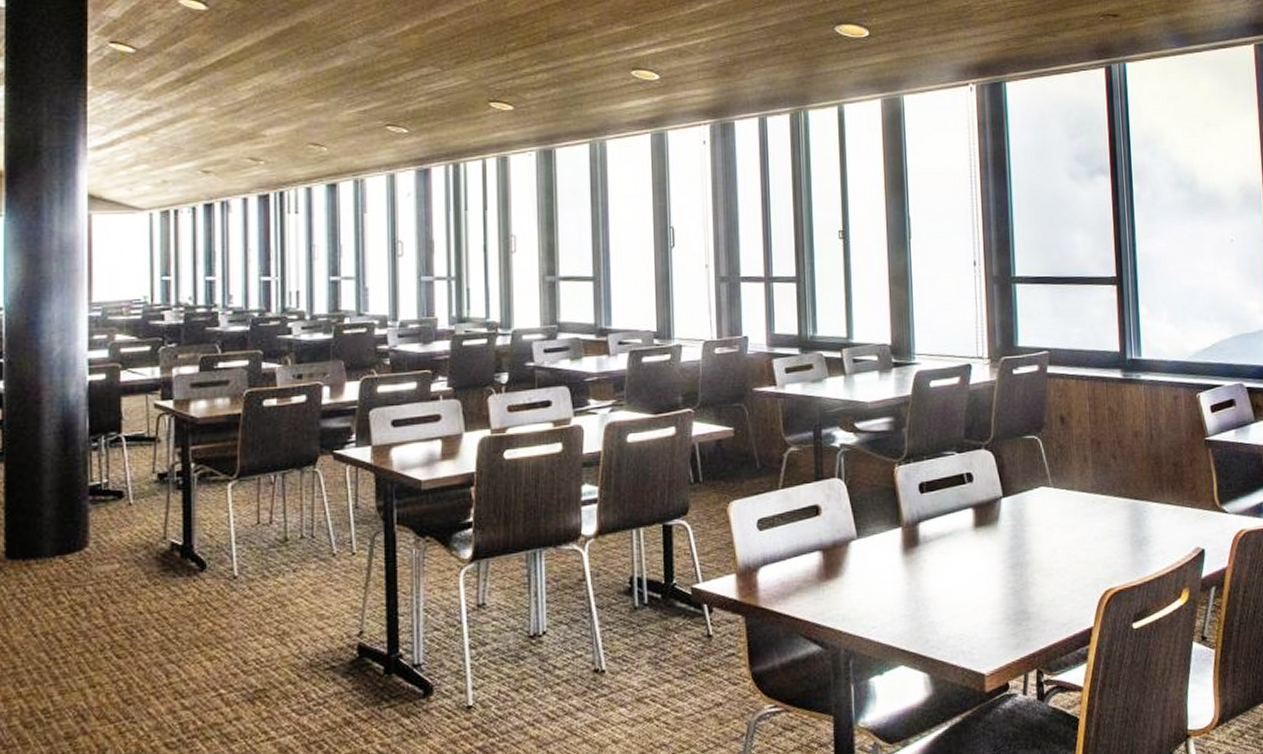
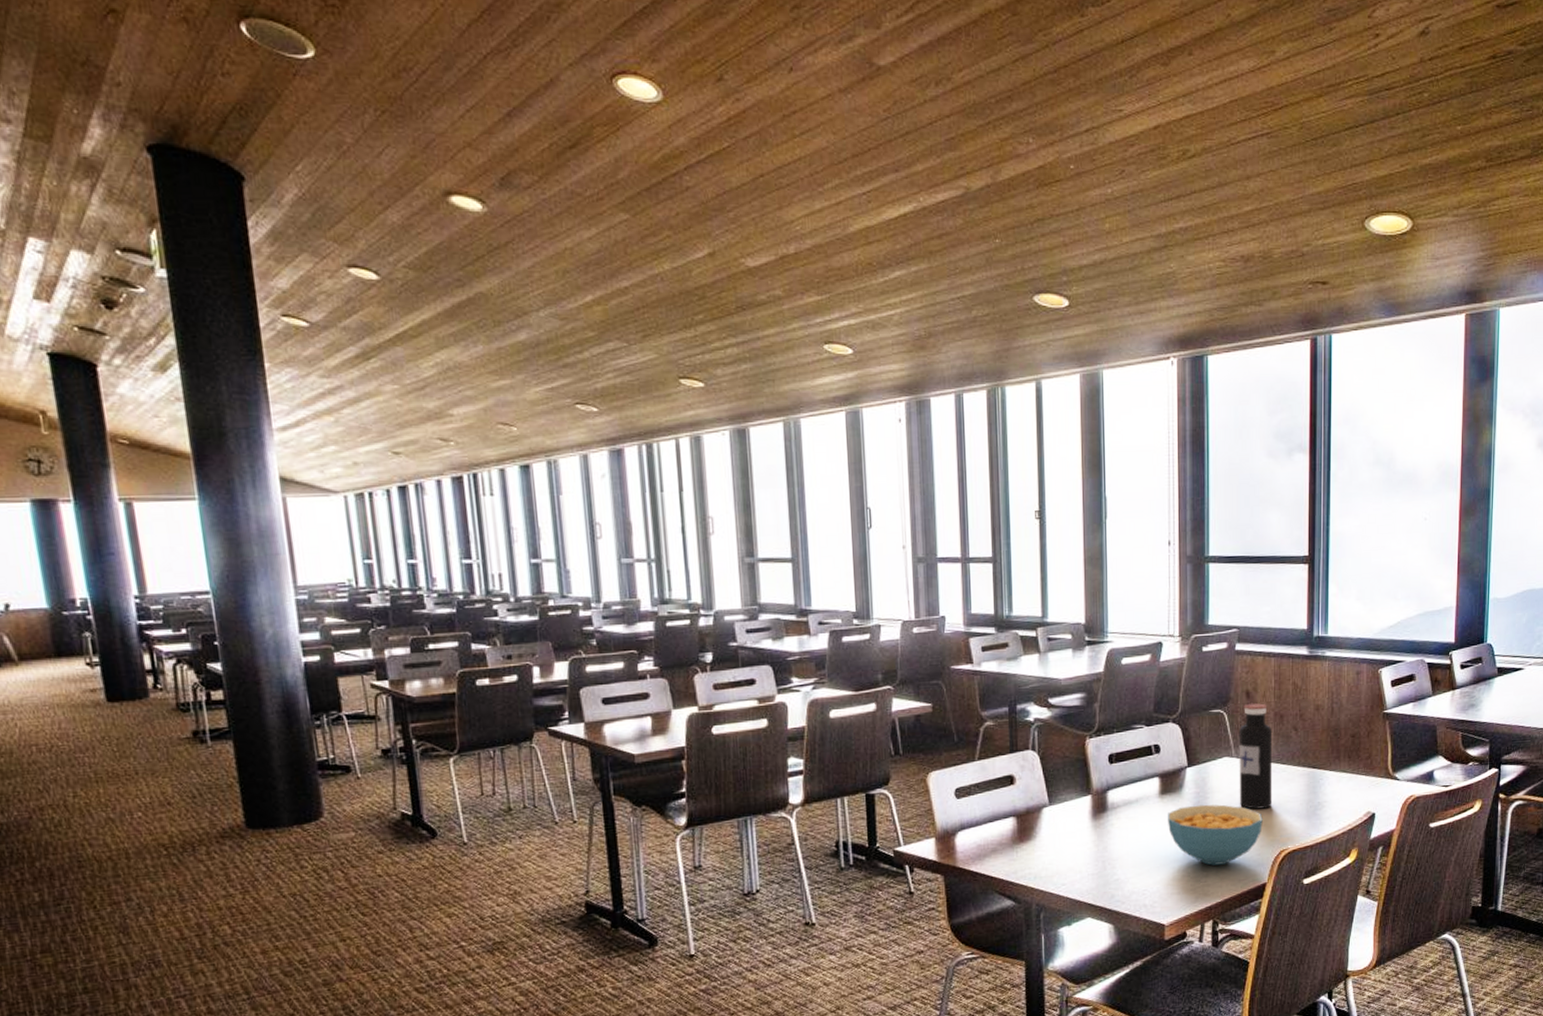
cereal bowl: none [982,538,1085,607] -> present [1167,804,1263,866]
water bottle: none [1055,429,1095,544] -> present [1239,703,1273,810]

